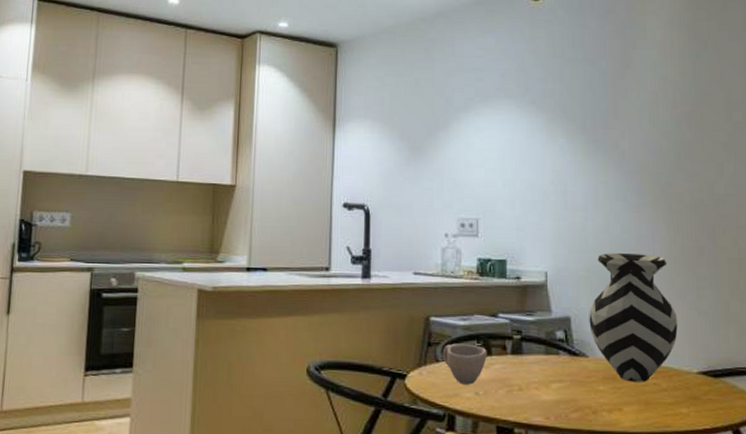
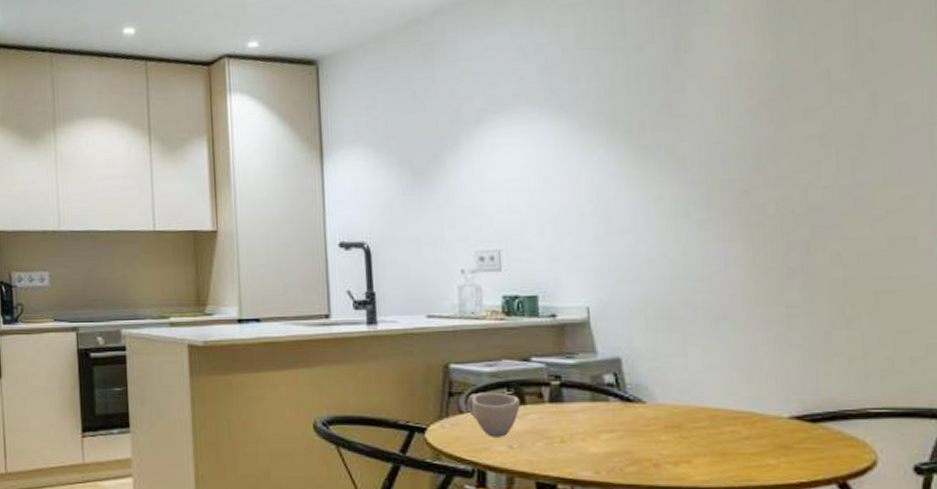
vase: present [589,253,678,382] -> none [644,280,762,430]

